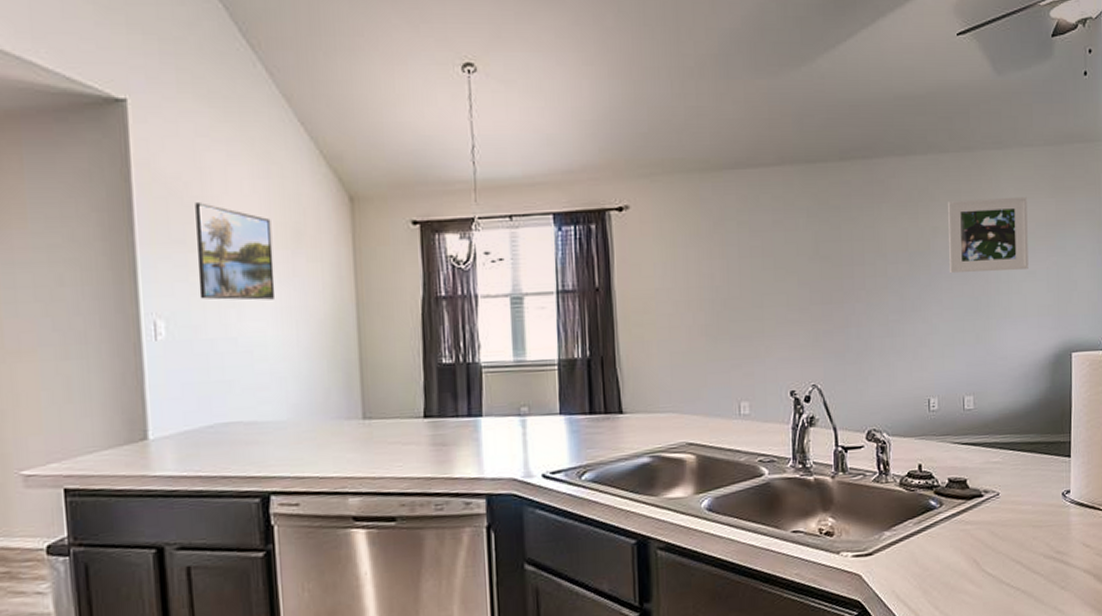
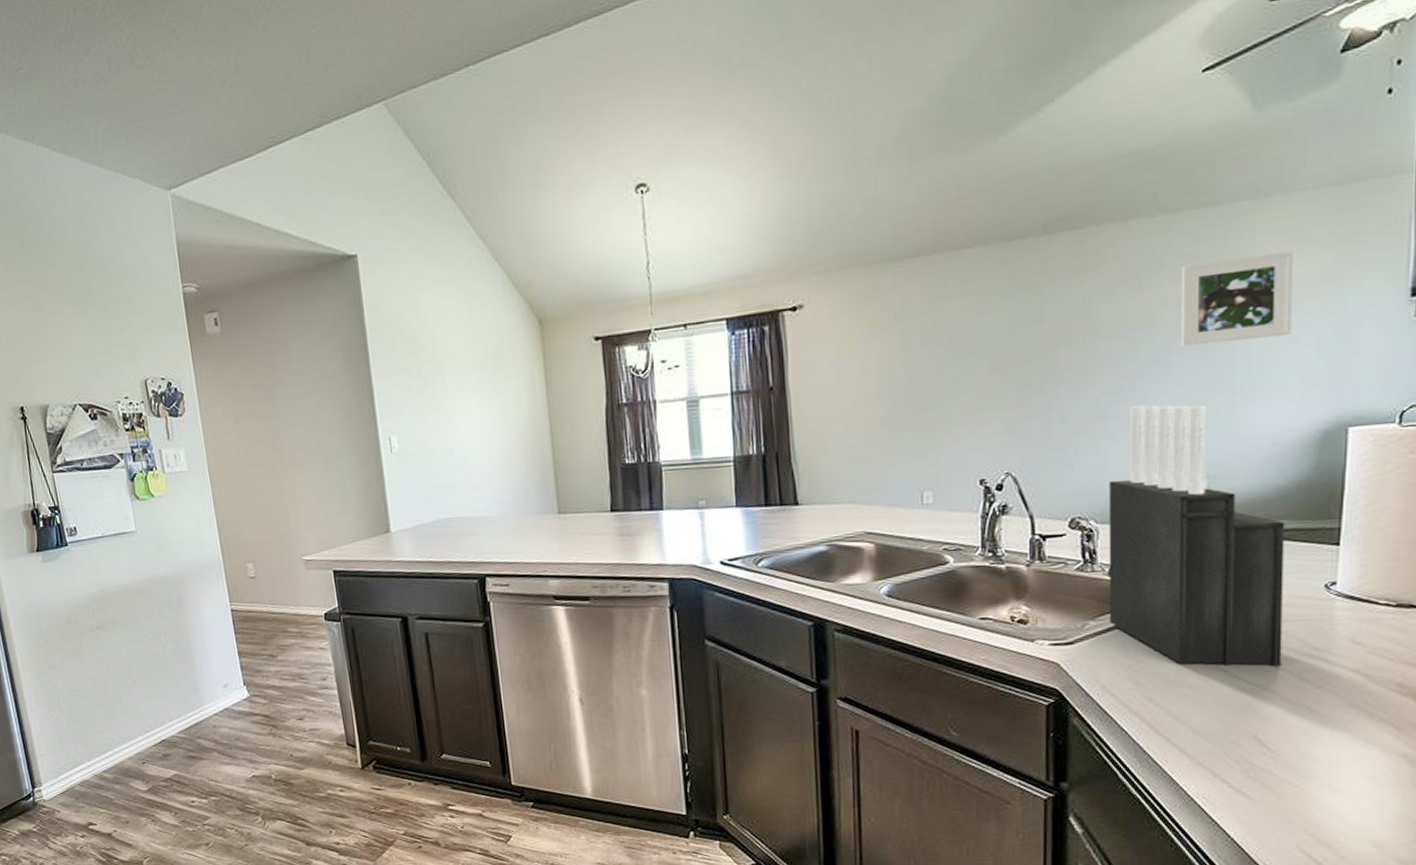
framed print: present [195,202,276,301] -> none [414,336,482,417]
knife block: none [897,325,1035,572] -> present [1108,405,1285,667]

